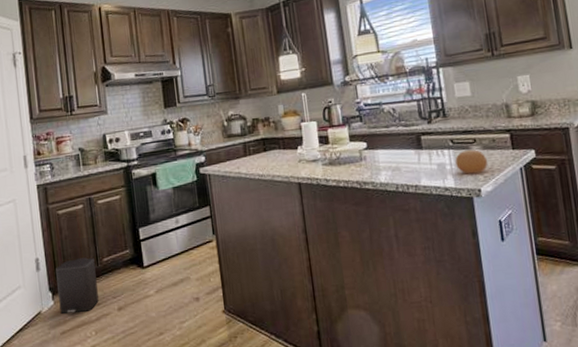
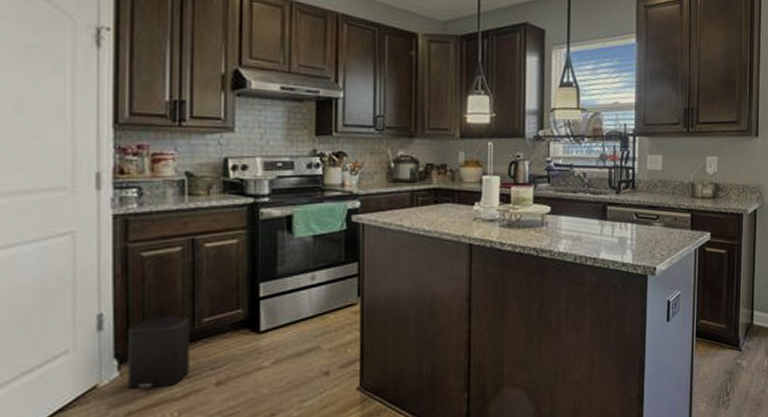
fruit: present [455,150,488,174] -> none [637,226,666,251]

